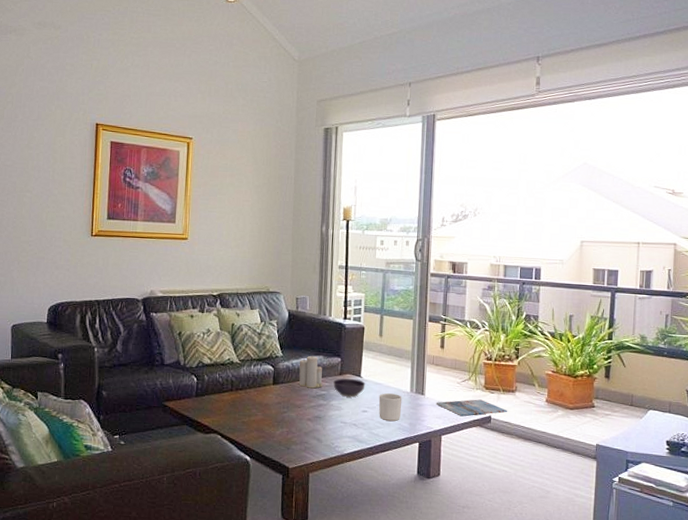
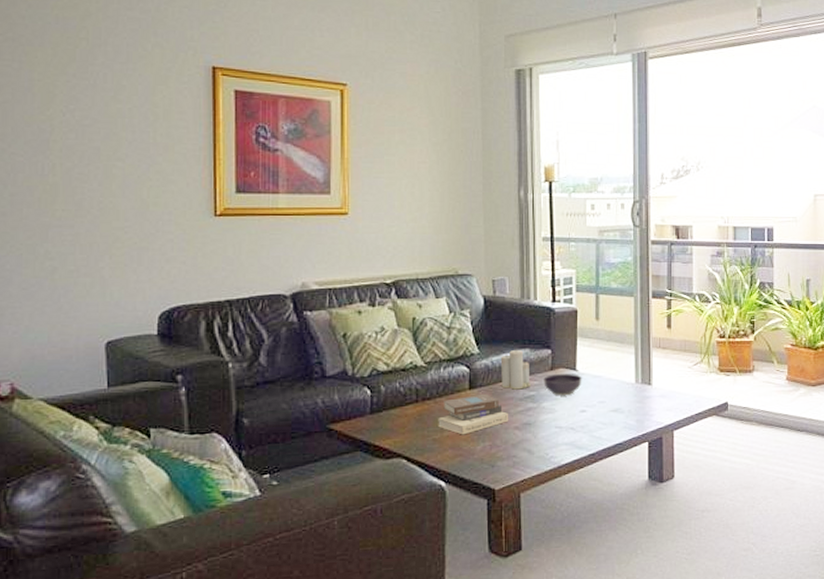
books: none [247,389,304,421] -> present [438,393,509,435]
mug: present [378,393,402,421] -> none [599,387,627,419]
magazine: present [436,399,508,417] -> none [665,384,746,406]

